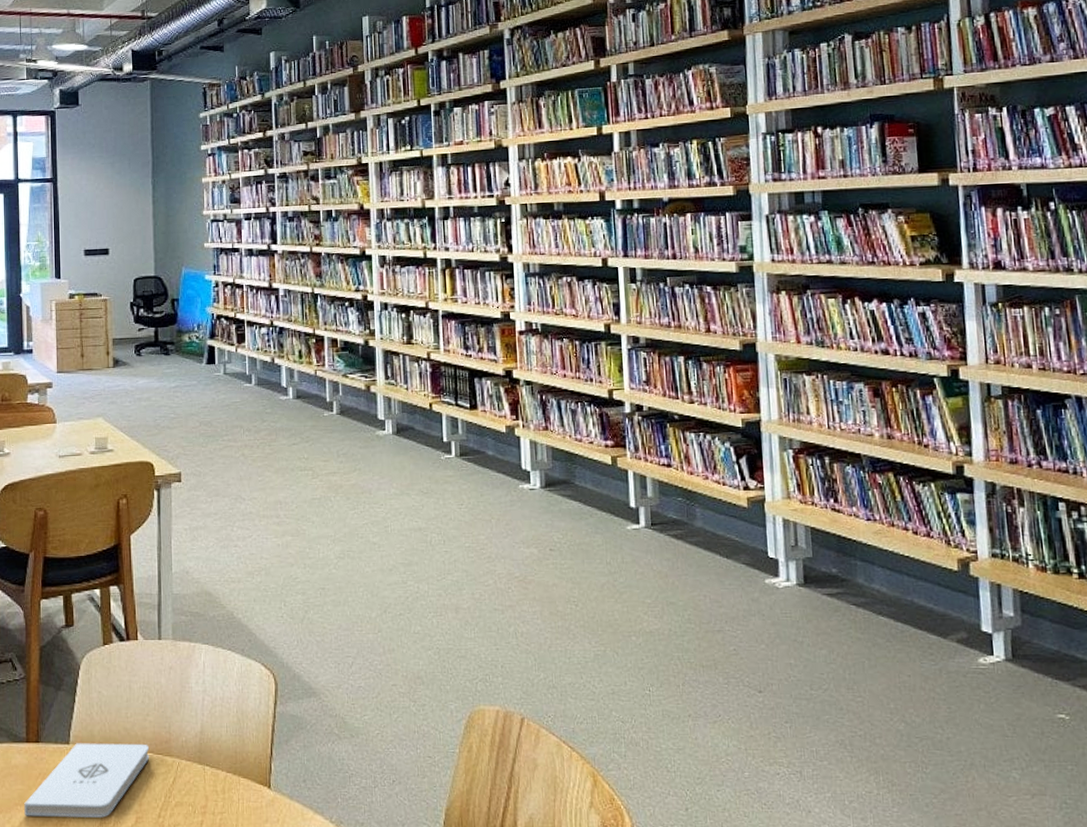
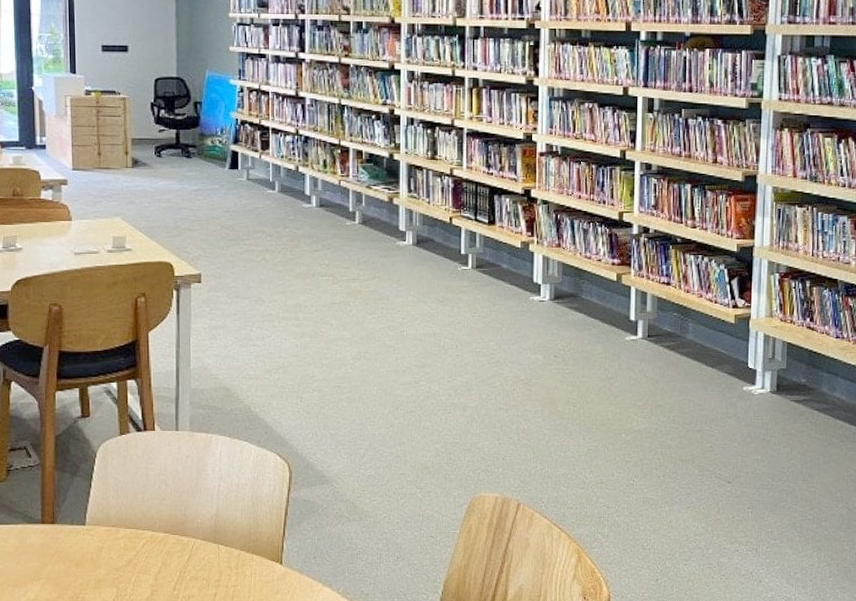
notepad: present [24,743,150,818] -> none [40,524,166,591]

